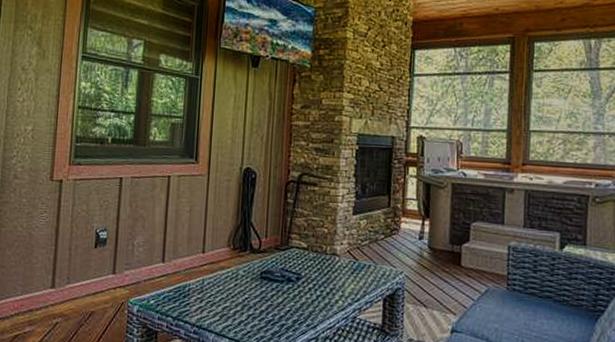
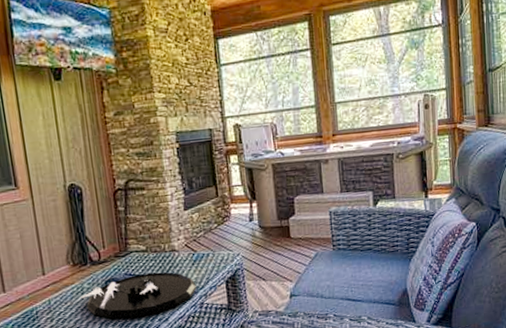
decorative tray: none [234,272,352,318] -> present [80,271,197,319]

